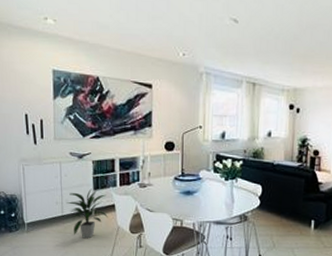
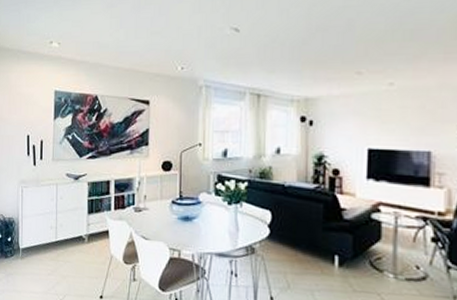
indoor plant: present [66,188,108,239] -> none [60,212,101,268]

